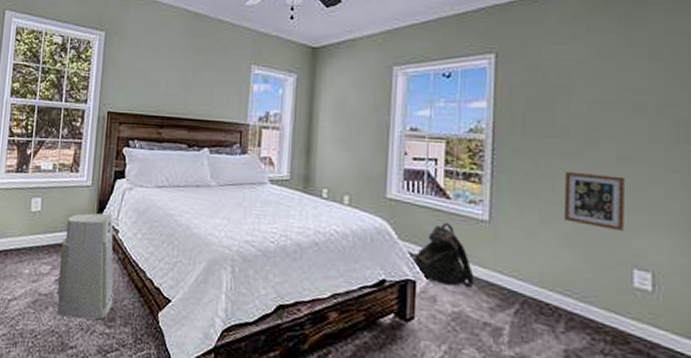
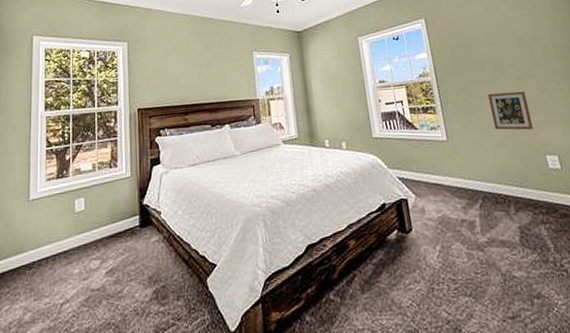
air purifier: present [57,213,114,320] -> none [108,198,164,307]
backpack: present [411,223,474,288] -> none [401,148,448,197]

